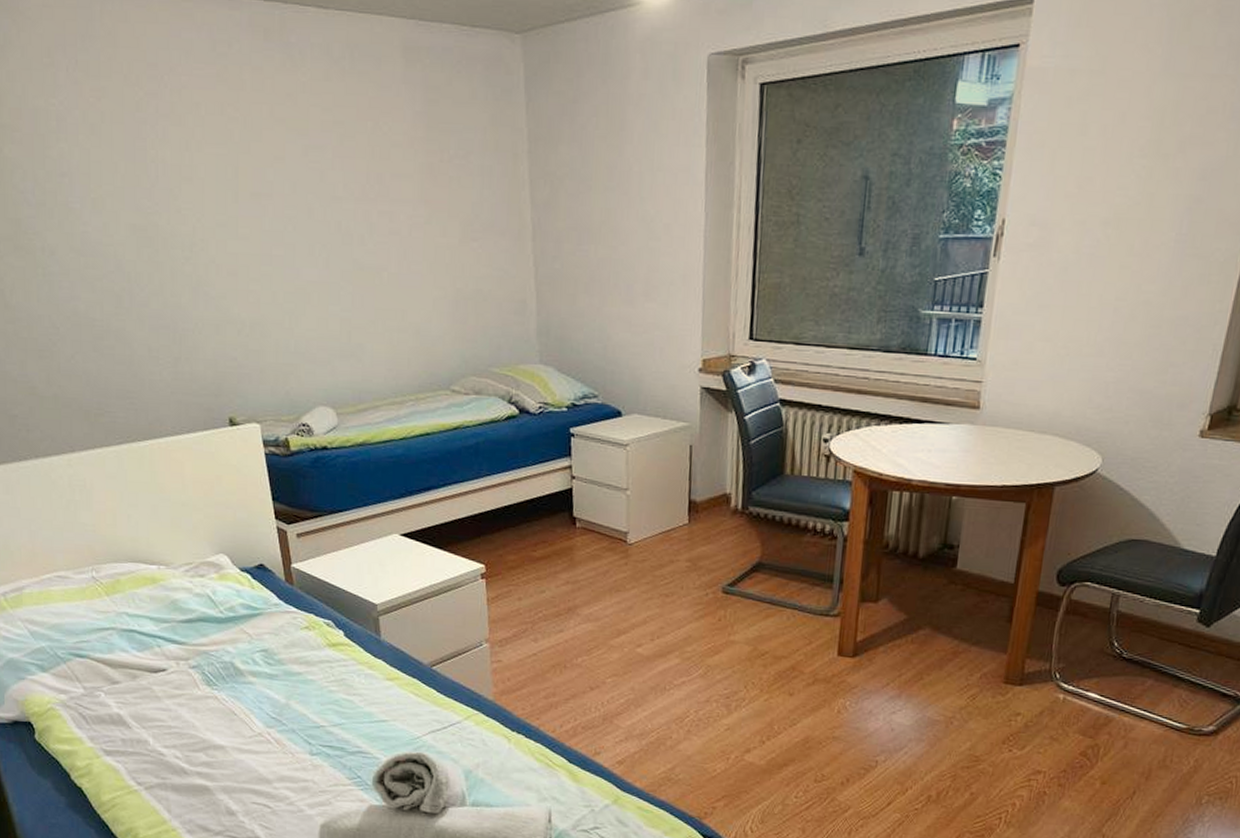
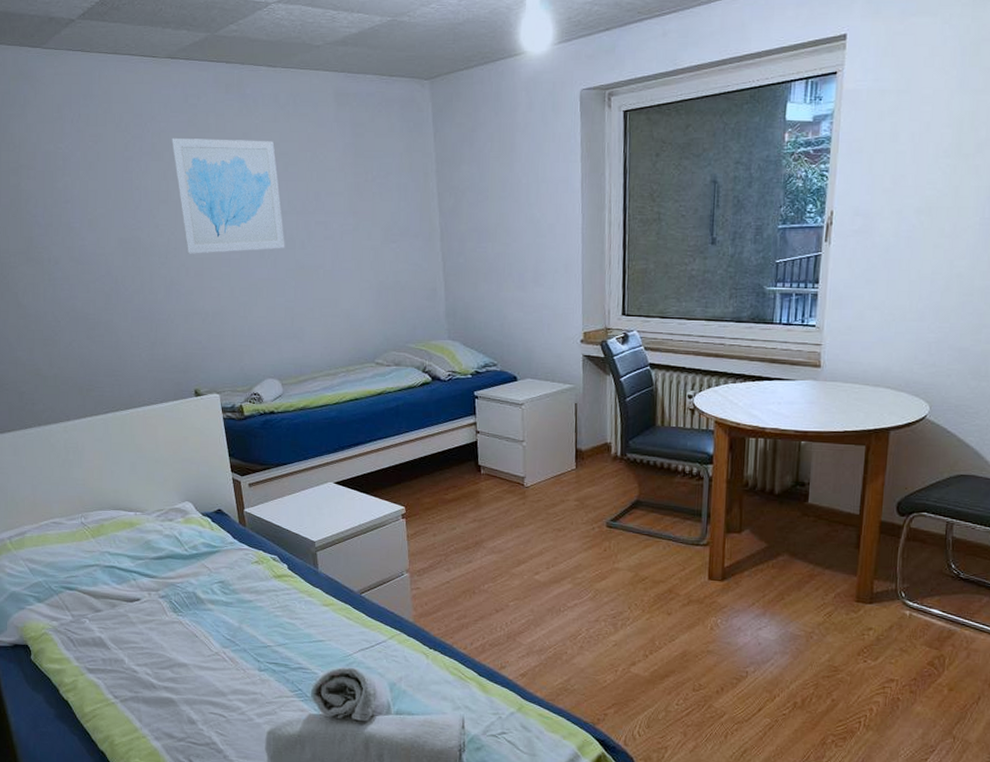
wall art: none [196,96,340,248] -> present [172,137,285,254]

